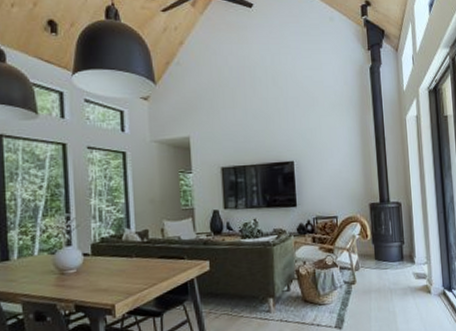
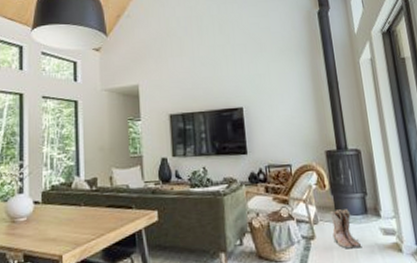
boots: none [370,256,395,292] -> present [330,209,361,249]

